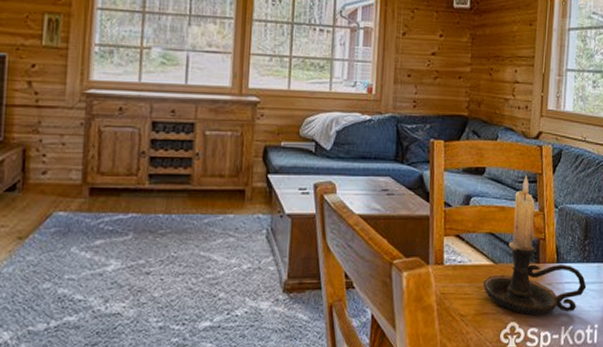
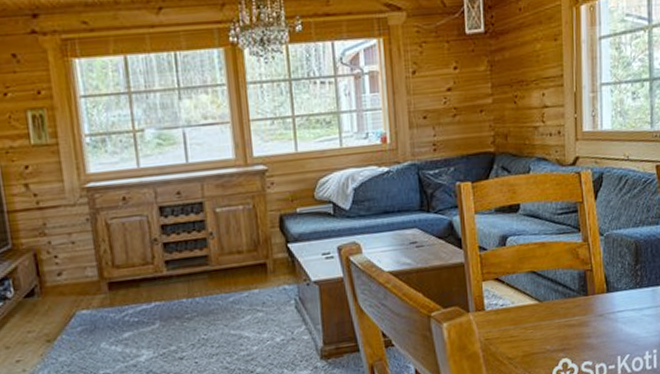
candle holder: present [483,176,587,316] -> none [529,206,641,350]

